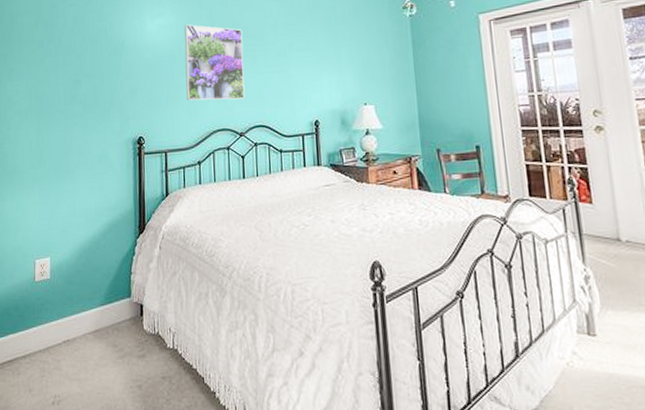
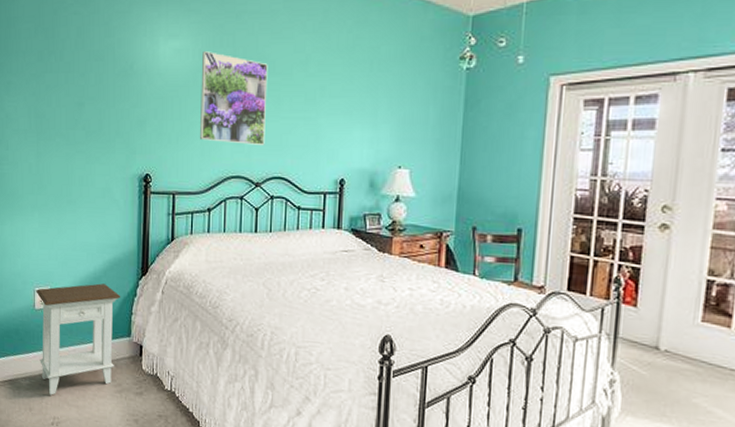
nightstand: none [36,247,120,372] -> present [36,283,121,396]

